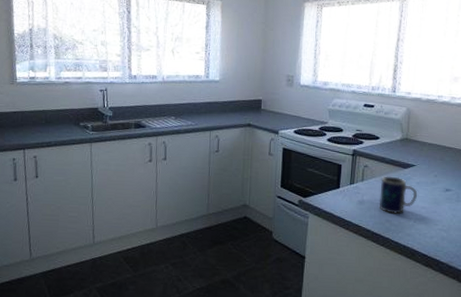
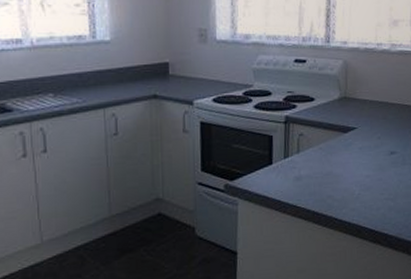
mug: present [379,176,418,214] -> none [318,143,361,188]

